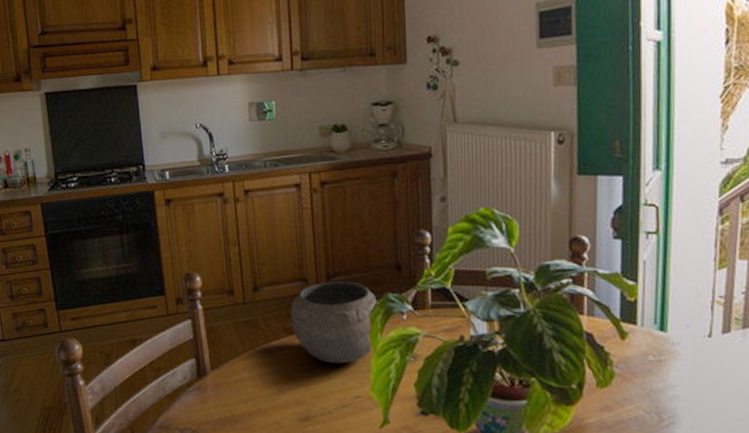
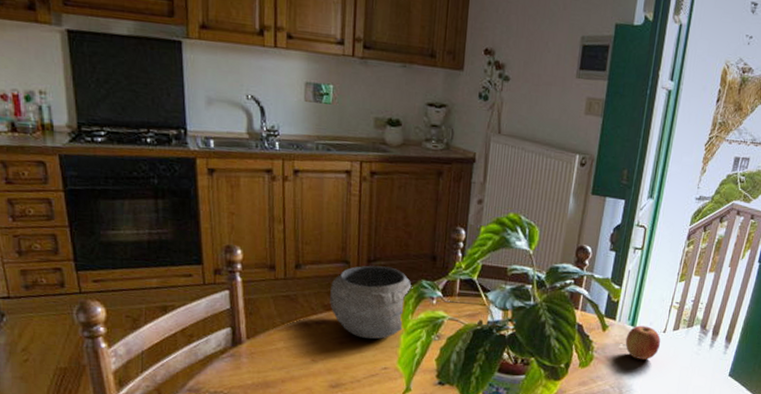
apple: none [655,329,708,374] -> present [625,325,661,360]

